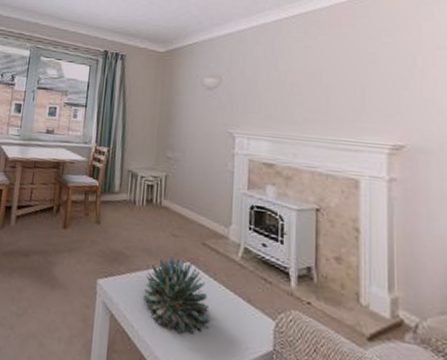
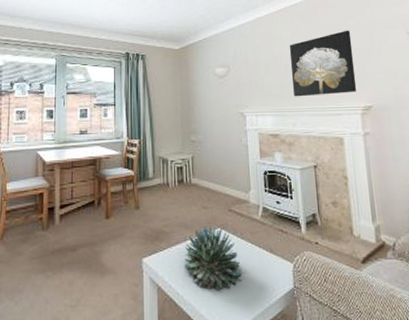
wall art: none [298,47,385,126] -> present [289,30,357,97]

